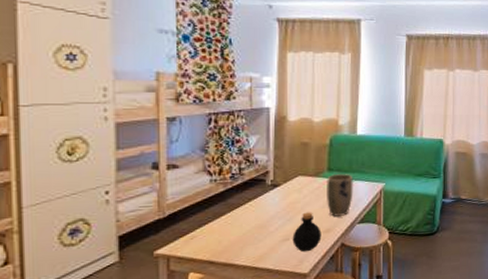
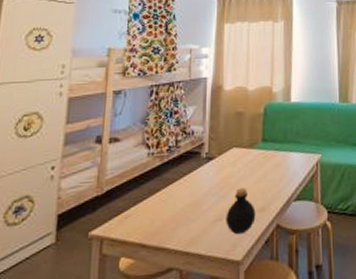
plant pot: present [327,174,353,217] -> none [261,144,288,193]

